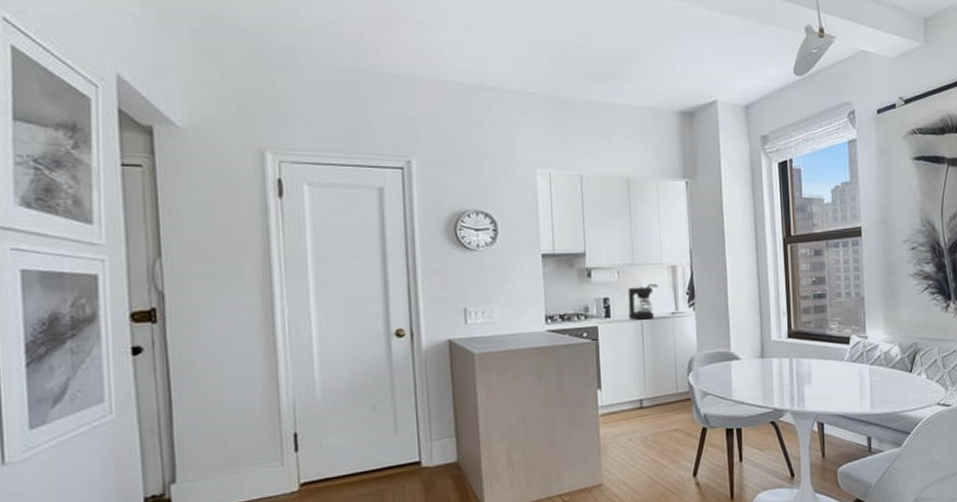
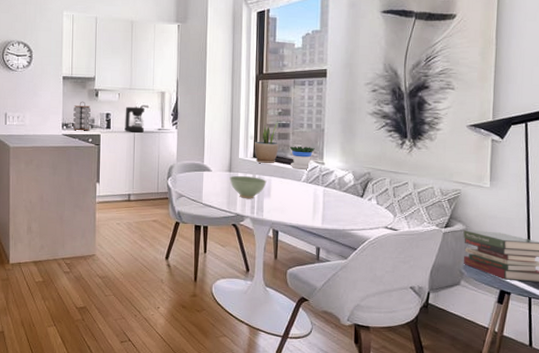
spice rack: none [559,284,584,324] -> present [73,101,91,131]
bowl: none [762,360,806,389] -> present [229,175,267,199]
potted plant: none [787,293,816,344] -> present [254,122,279,164]
flowerpot: none [829,319,856,348] -> present [290,146,315,171]

